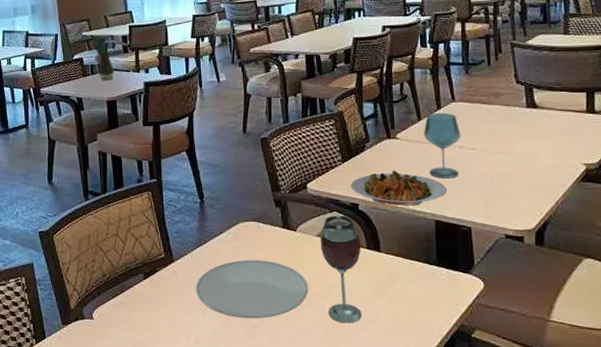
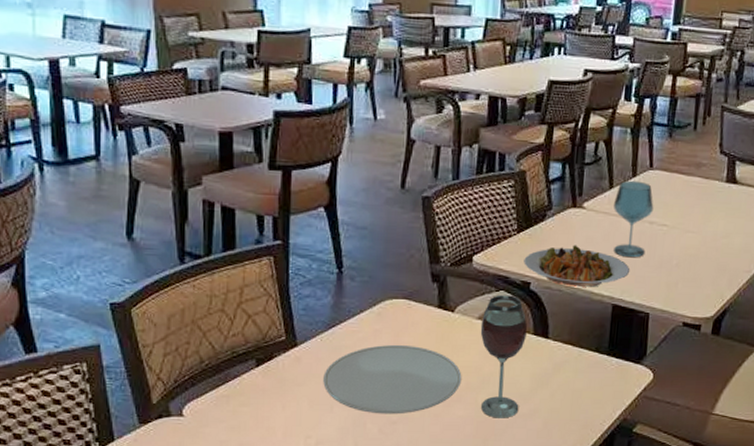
vase: present [92,35,115,82] -> none [202,38,233,105]

